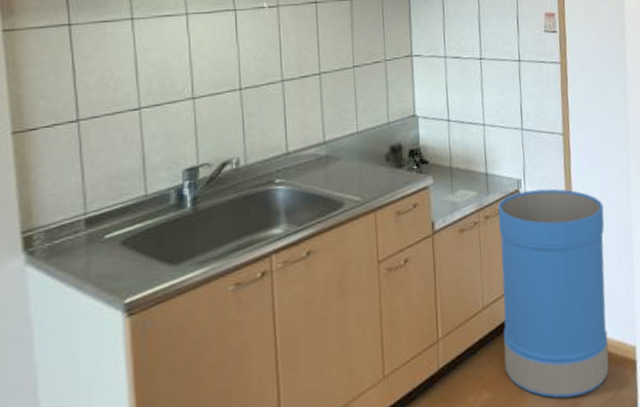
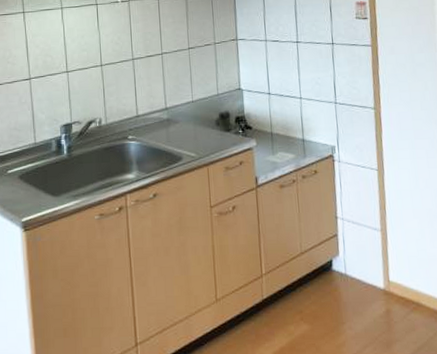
garbage can: present [498,188,609,398] -> none [314,155,421,340]

